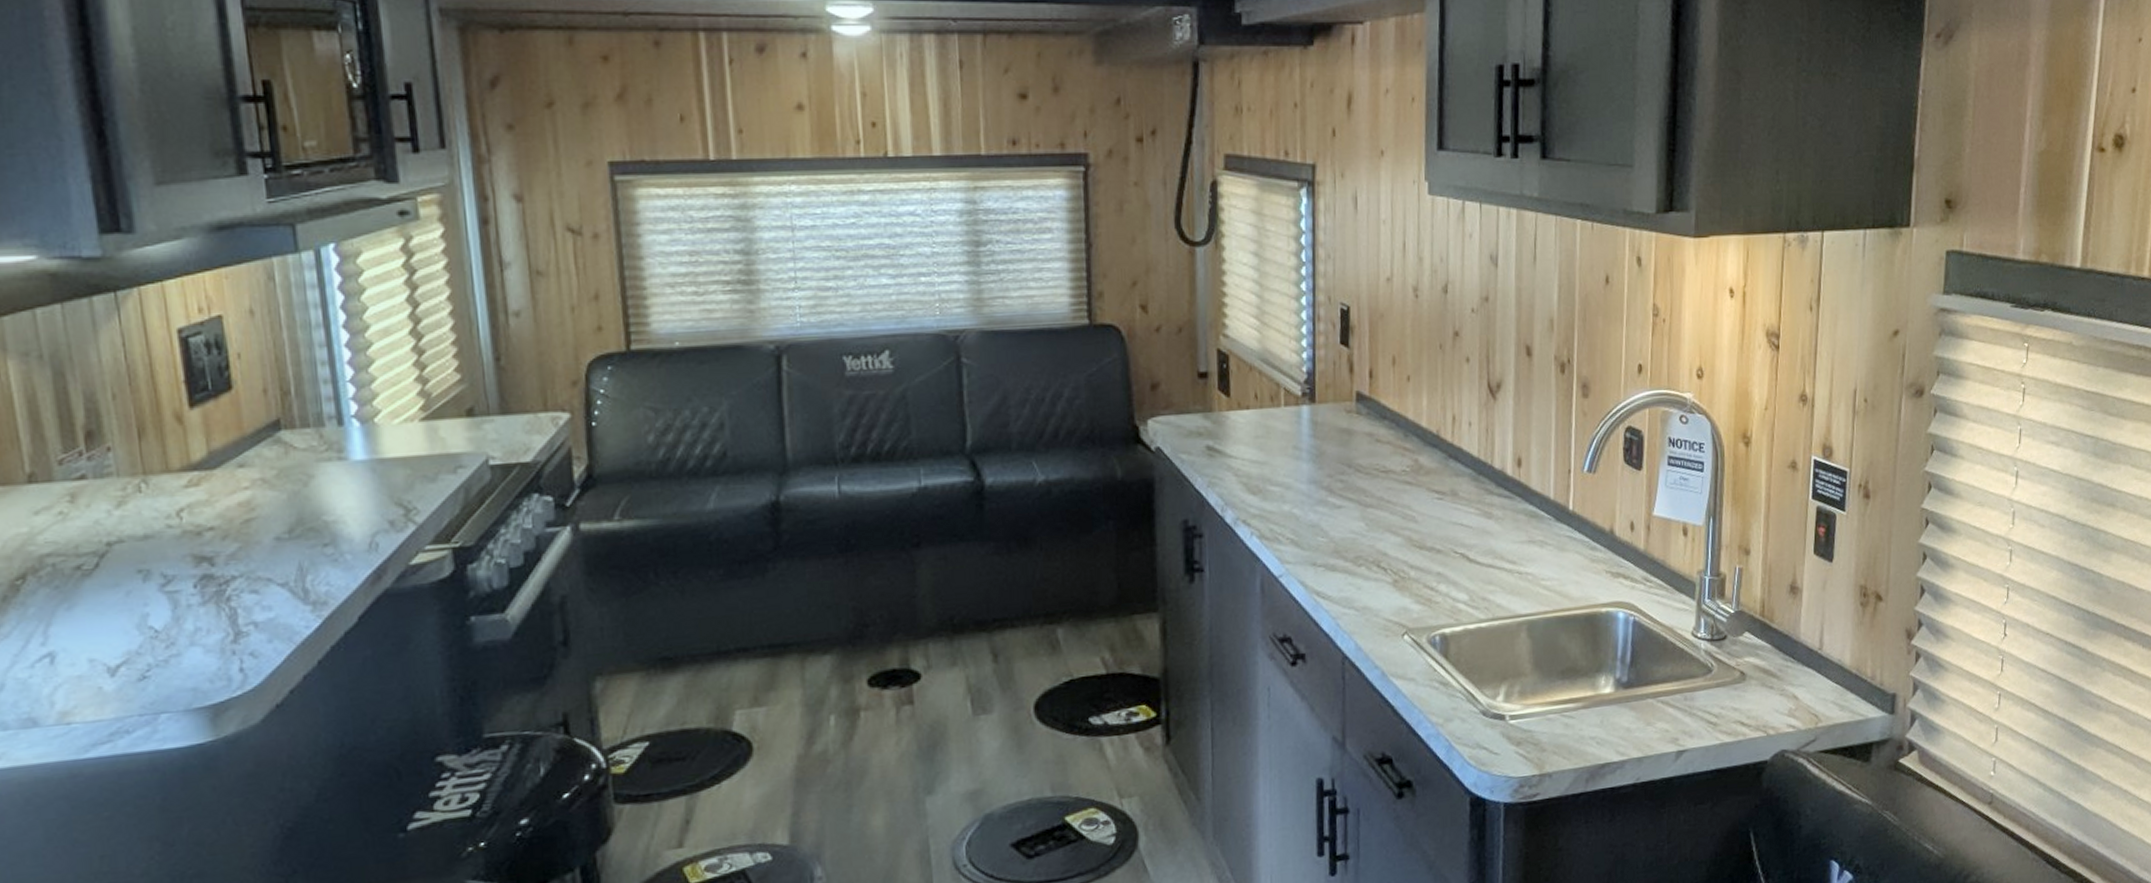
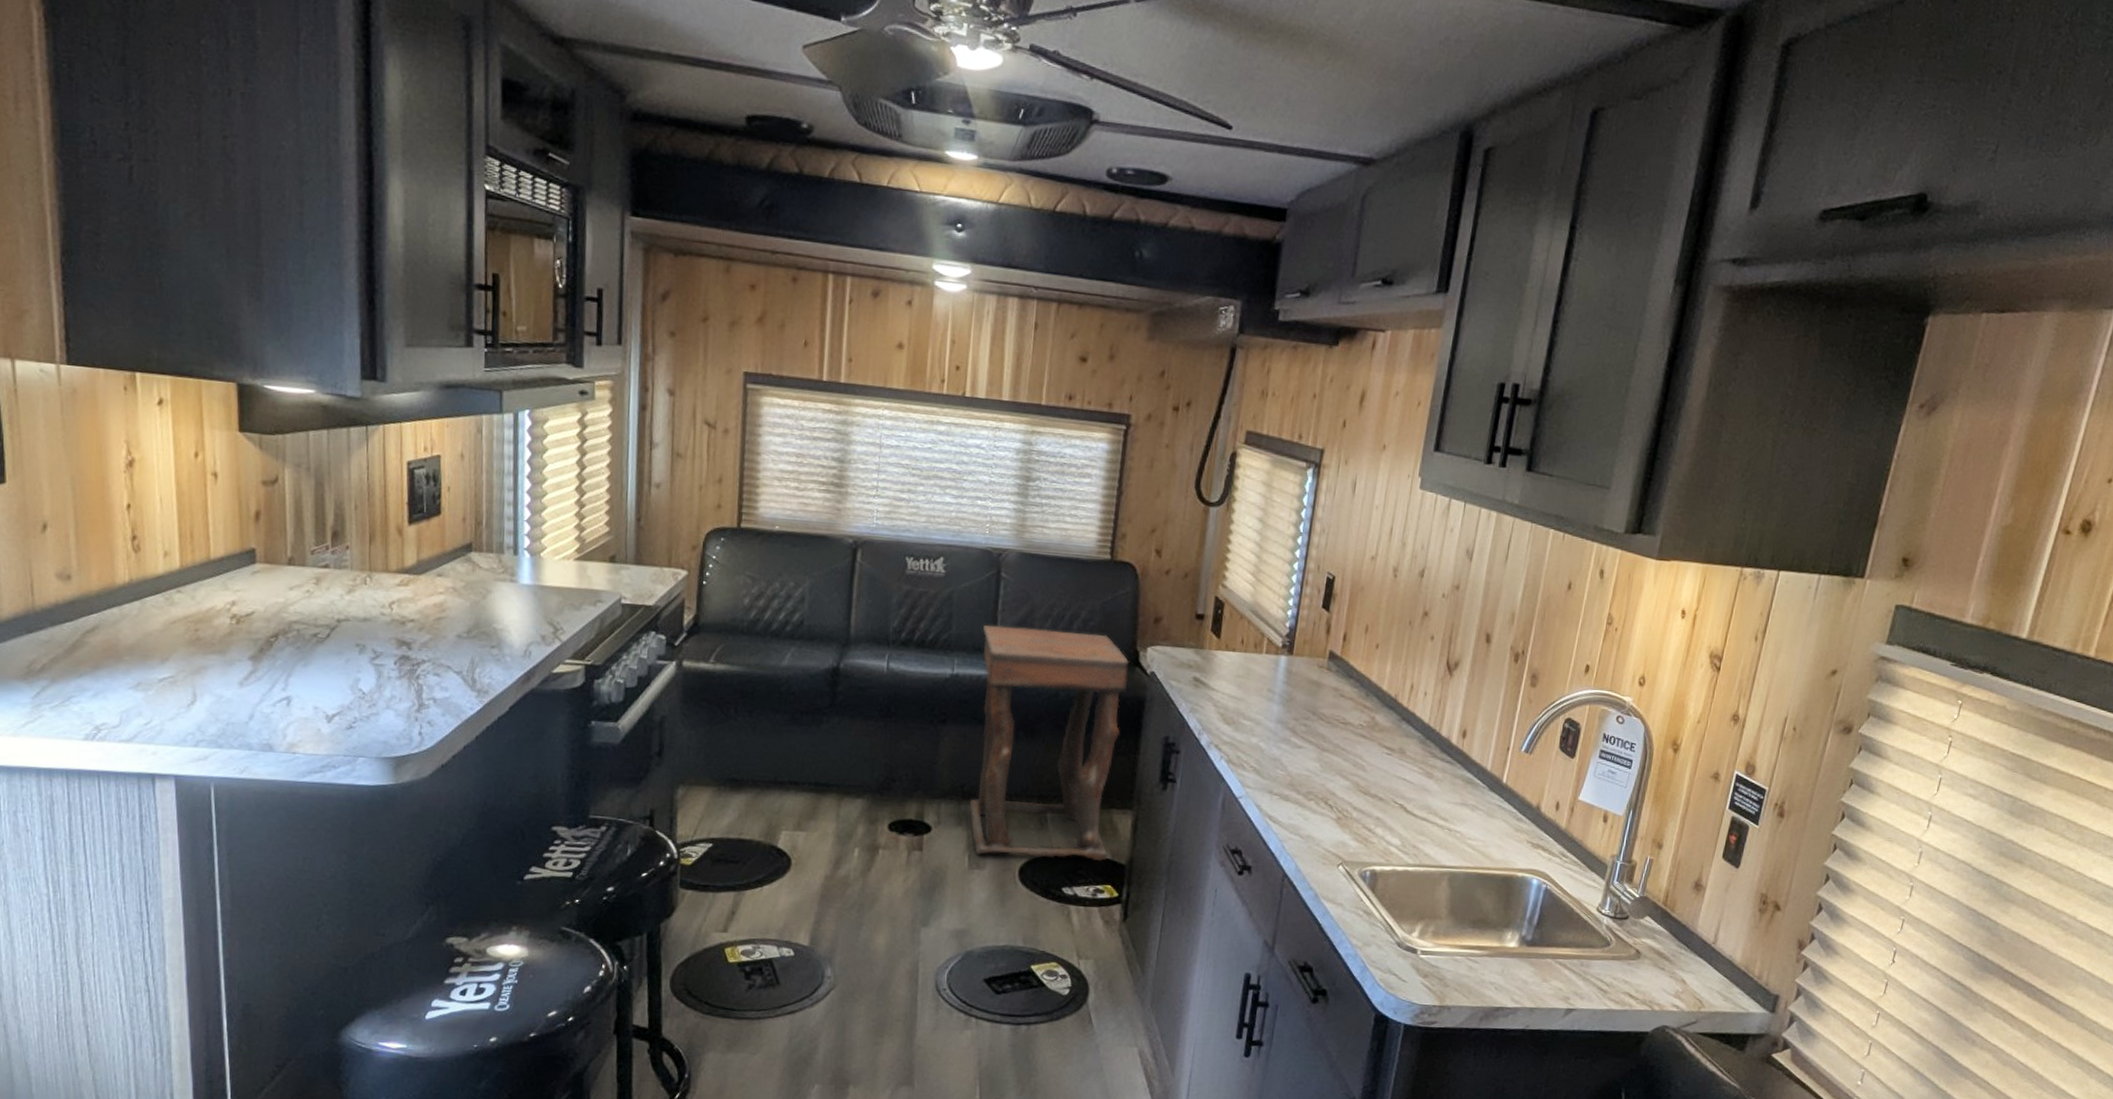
side table: none [949,412,1136,697] -> present [969,624,1129,862]

